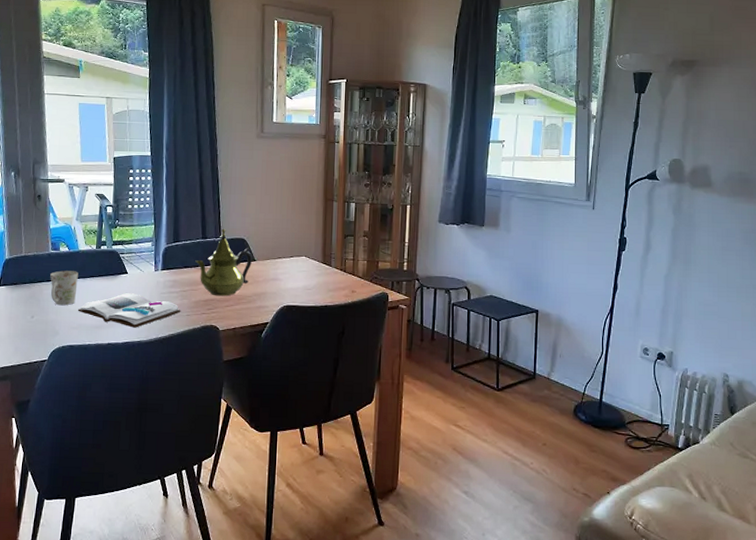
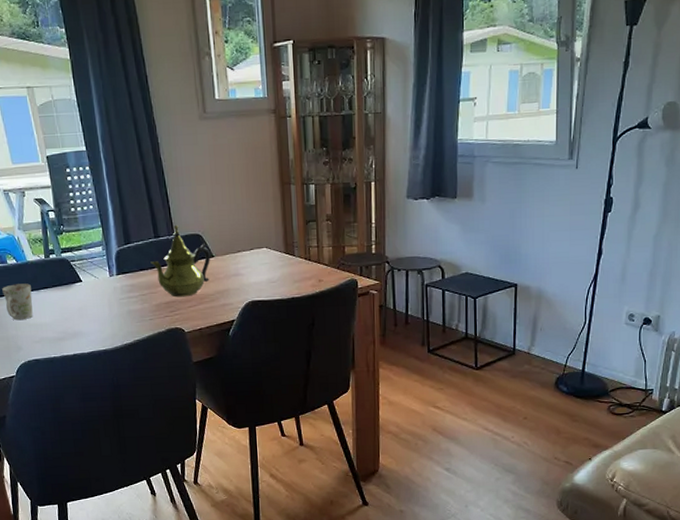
book: present [78,292,181,328] -> none [37,301,143,337]

